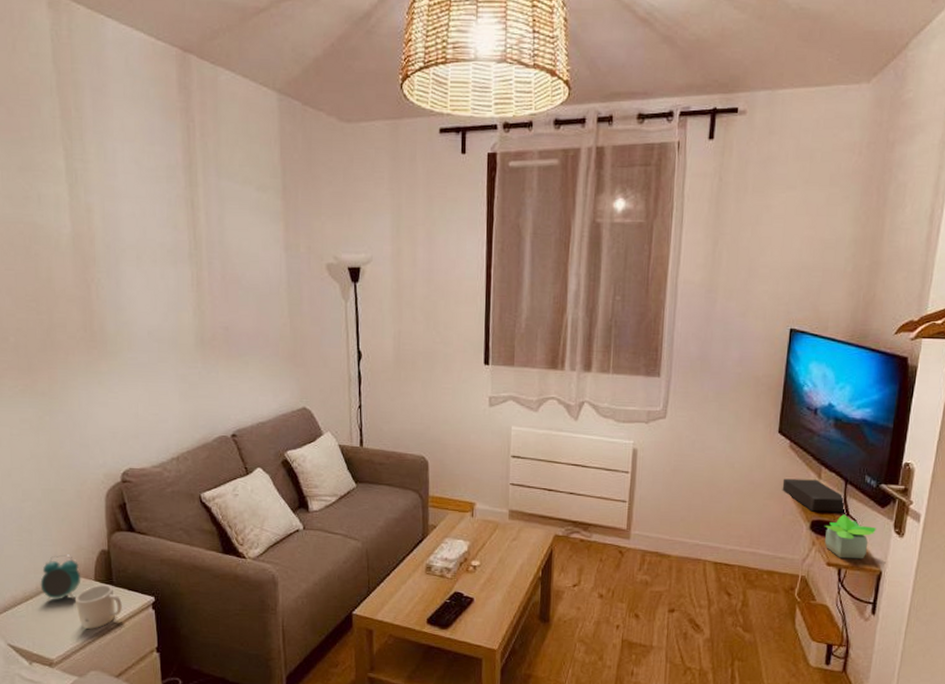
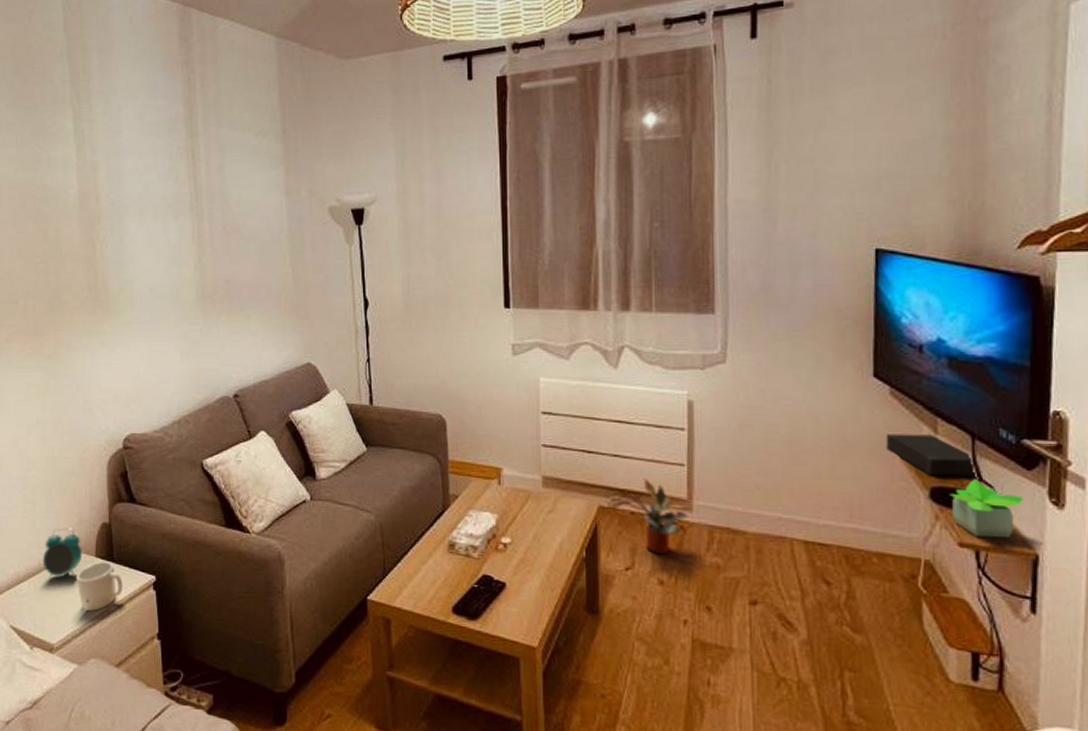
potted plant: none [581,512,629,574] -> present [630,478,691,555]

